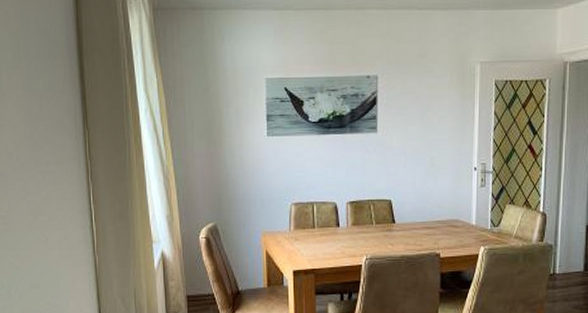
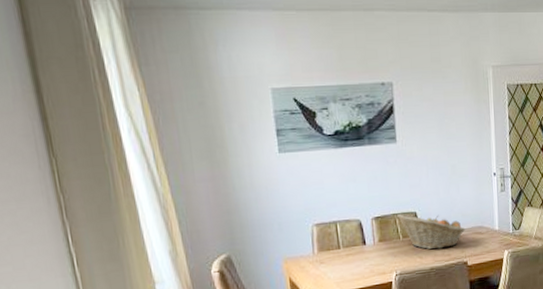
fruit basket: none [371,201,440,238] -> present [396,214,466,250]

